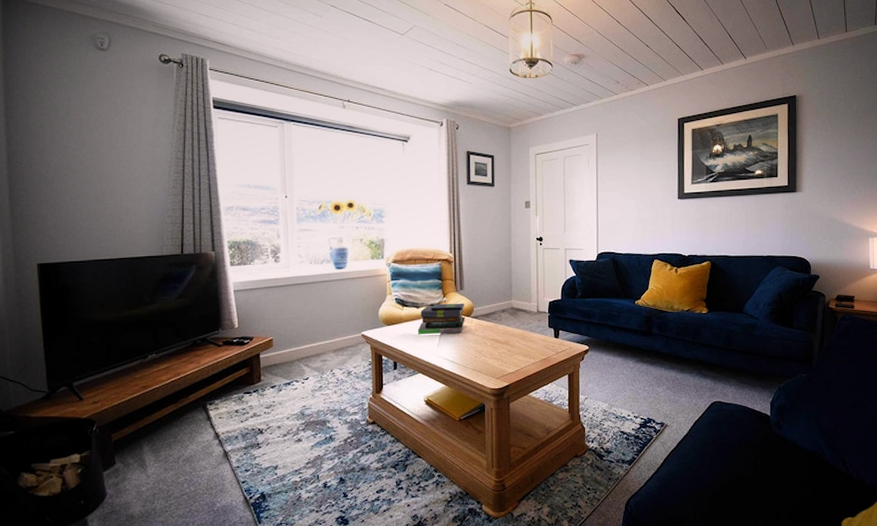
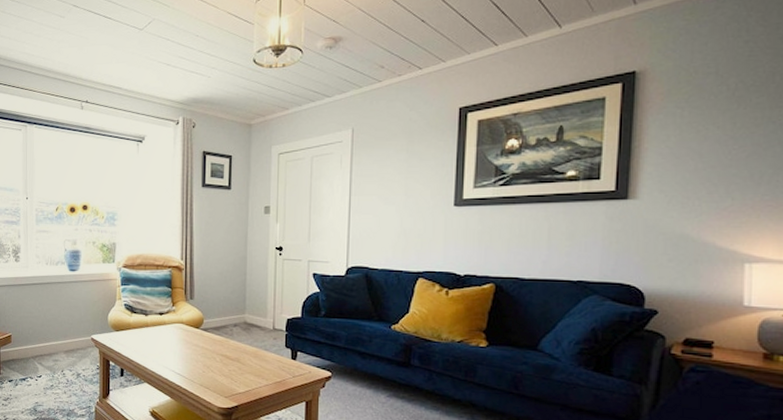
books: present [417,303,466,335] -> none [145,312,195,345]

